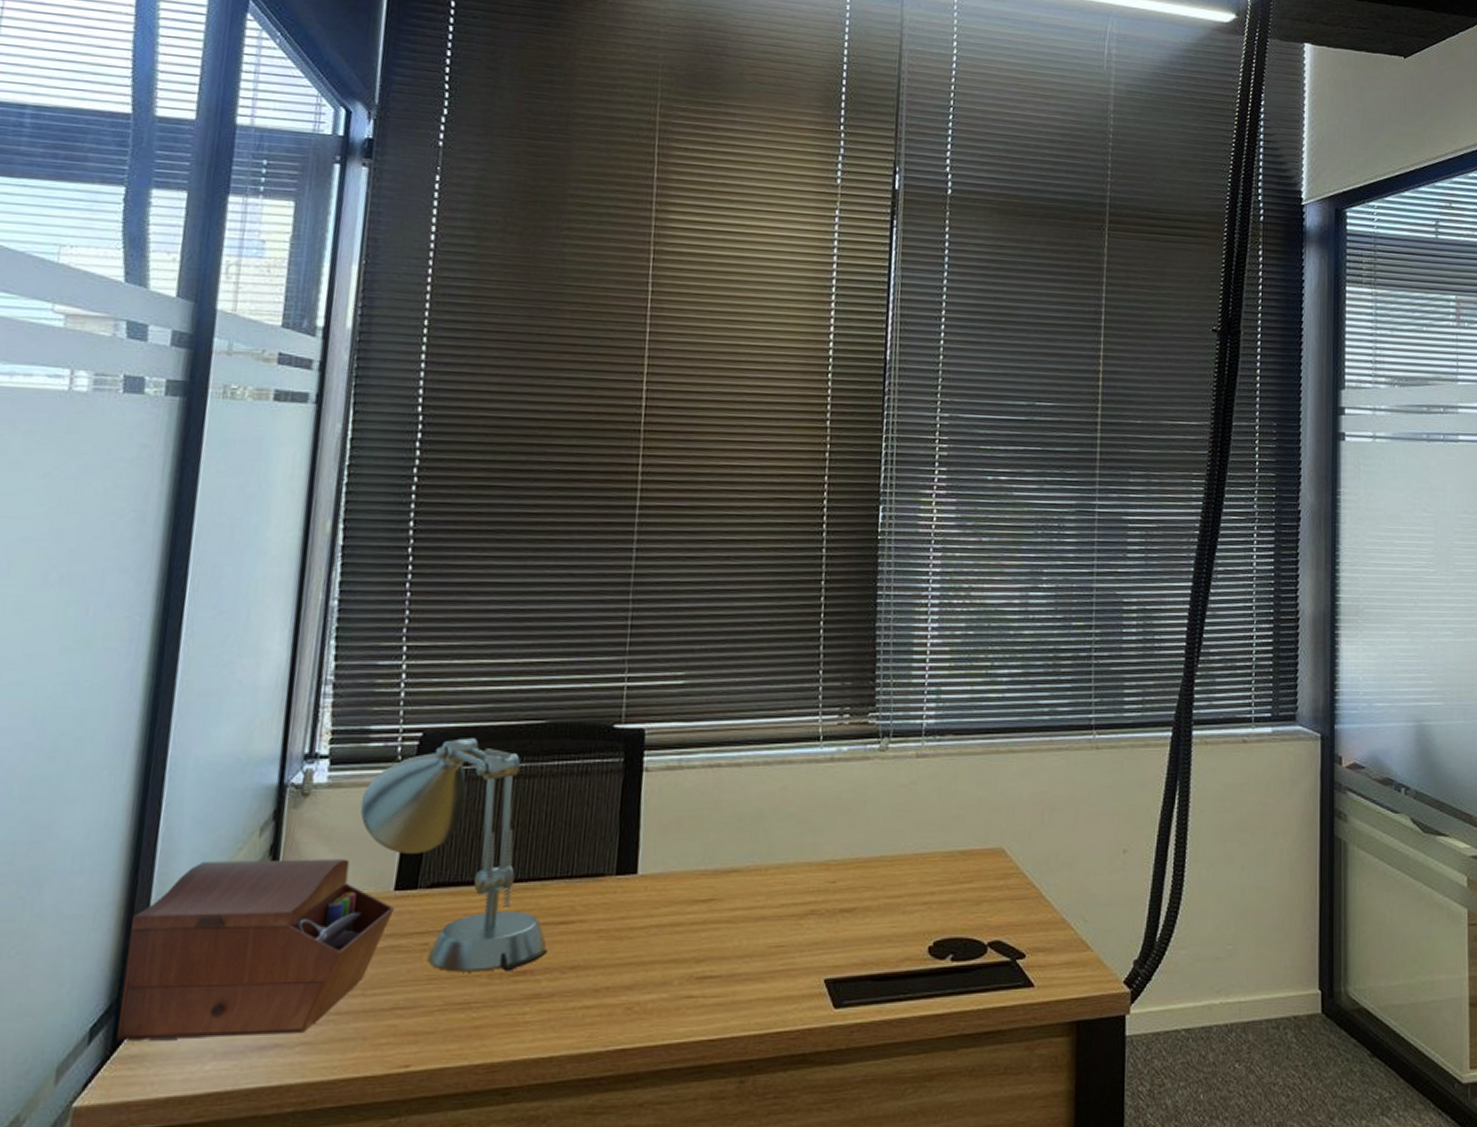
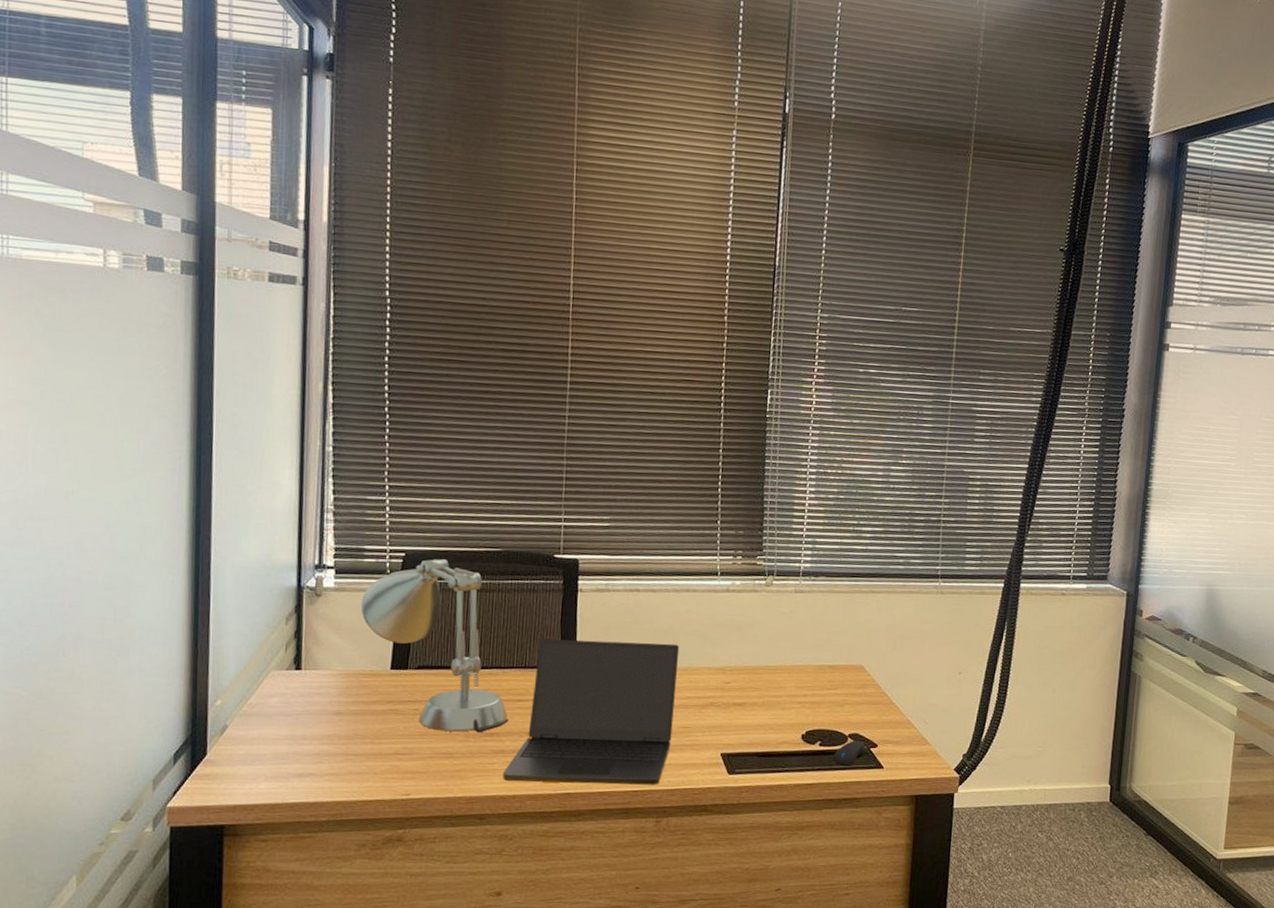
sewing box: present [117,859,394,1042] -> none [194,640,391,768]
laptop: none [535,834,772,1038] -> present [502,639,680,785]
computer mouse: none [969,950,1013,986] -> present [833,740,868,766]

